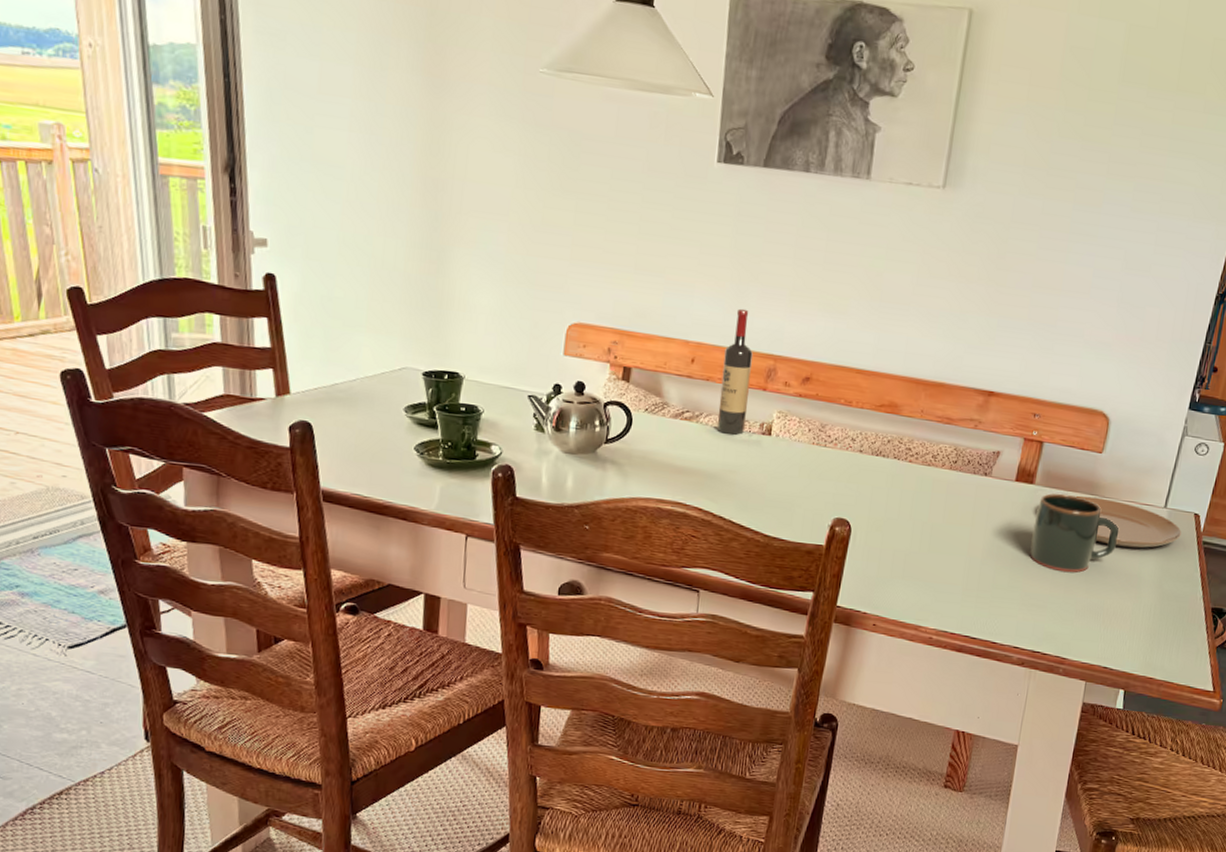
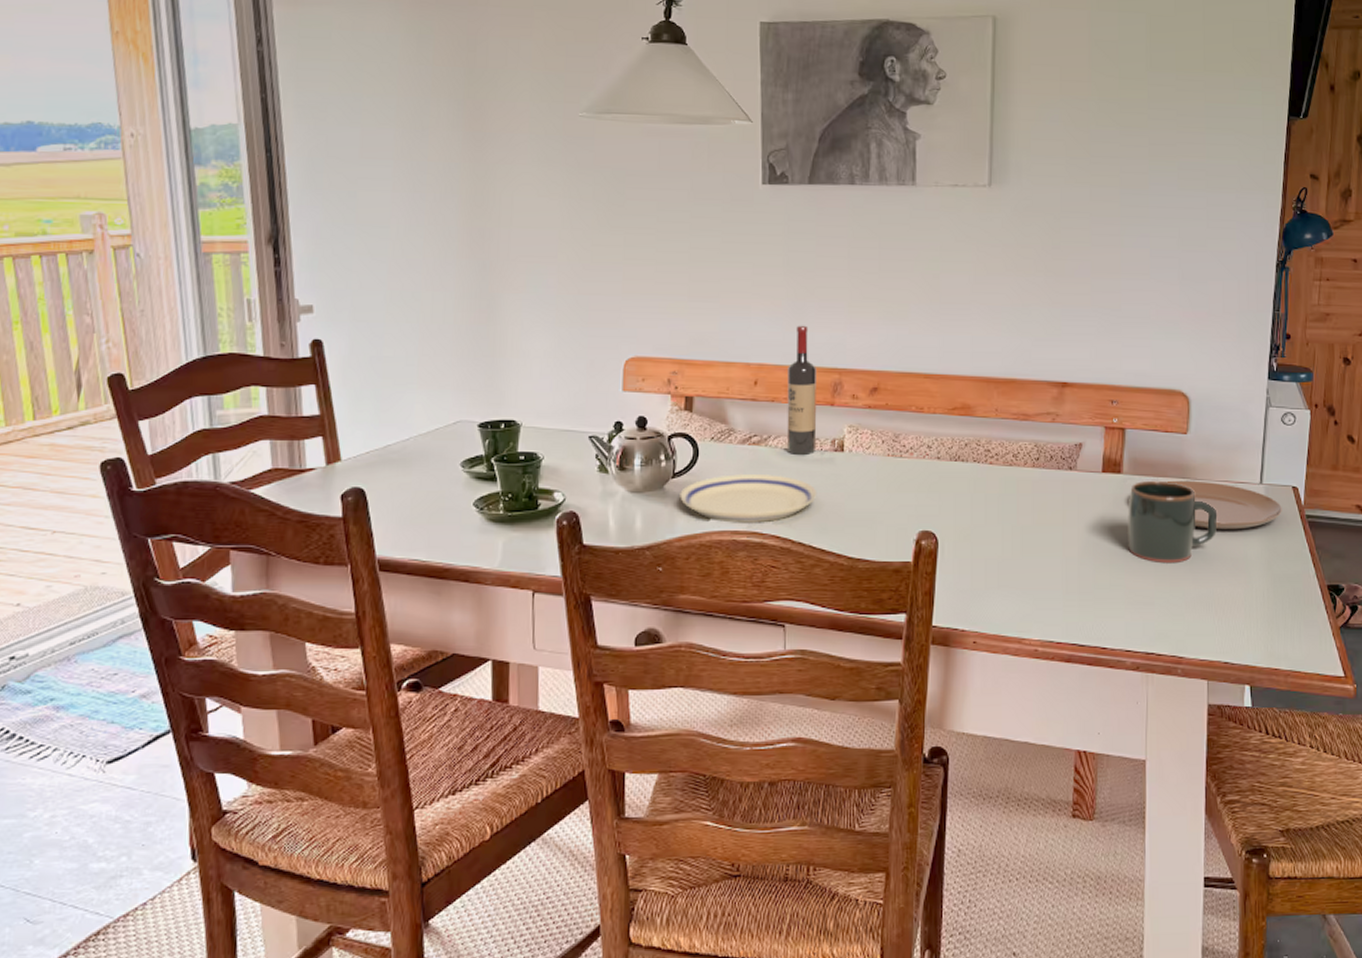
plate: none [610,446,742,495] -> present [680,474,817,525]

